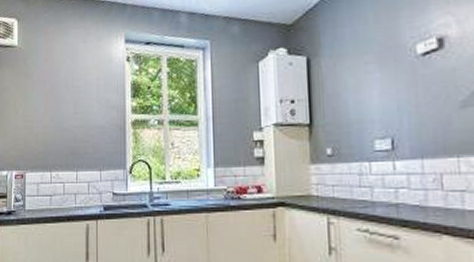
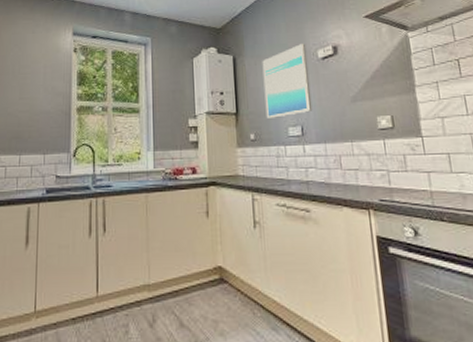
wall art: none [343,37,407,130] -> present [262,44,313,118]

